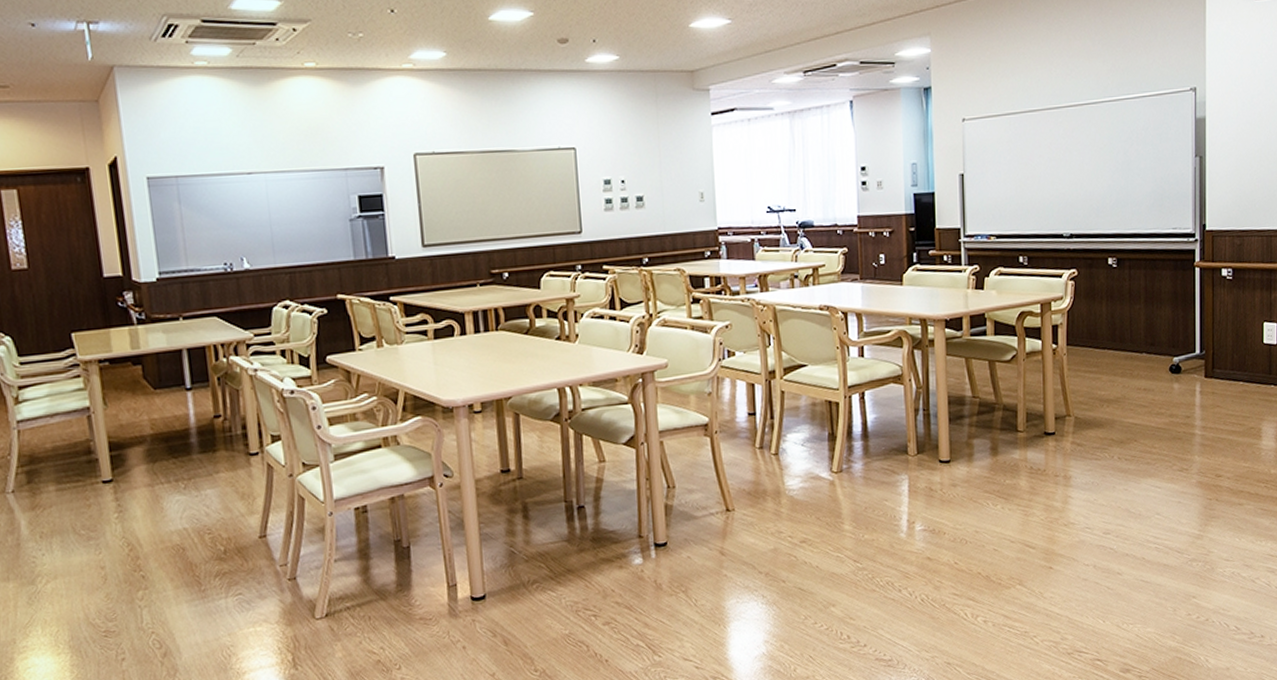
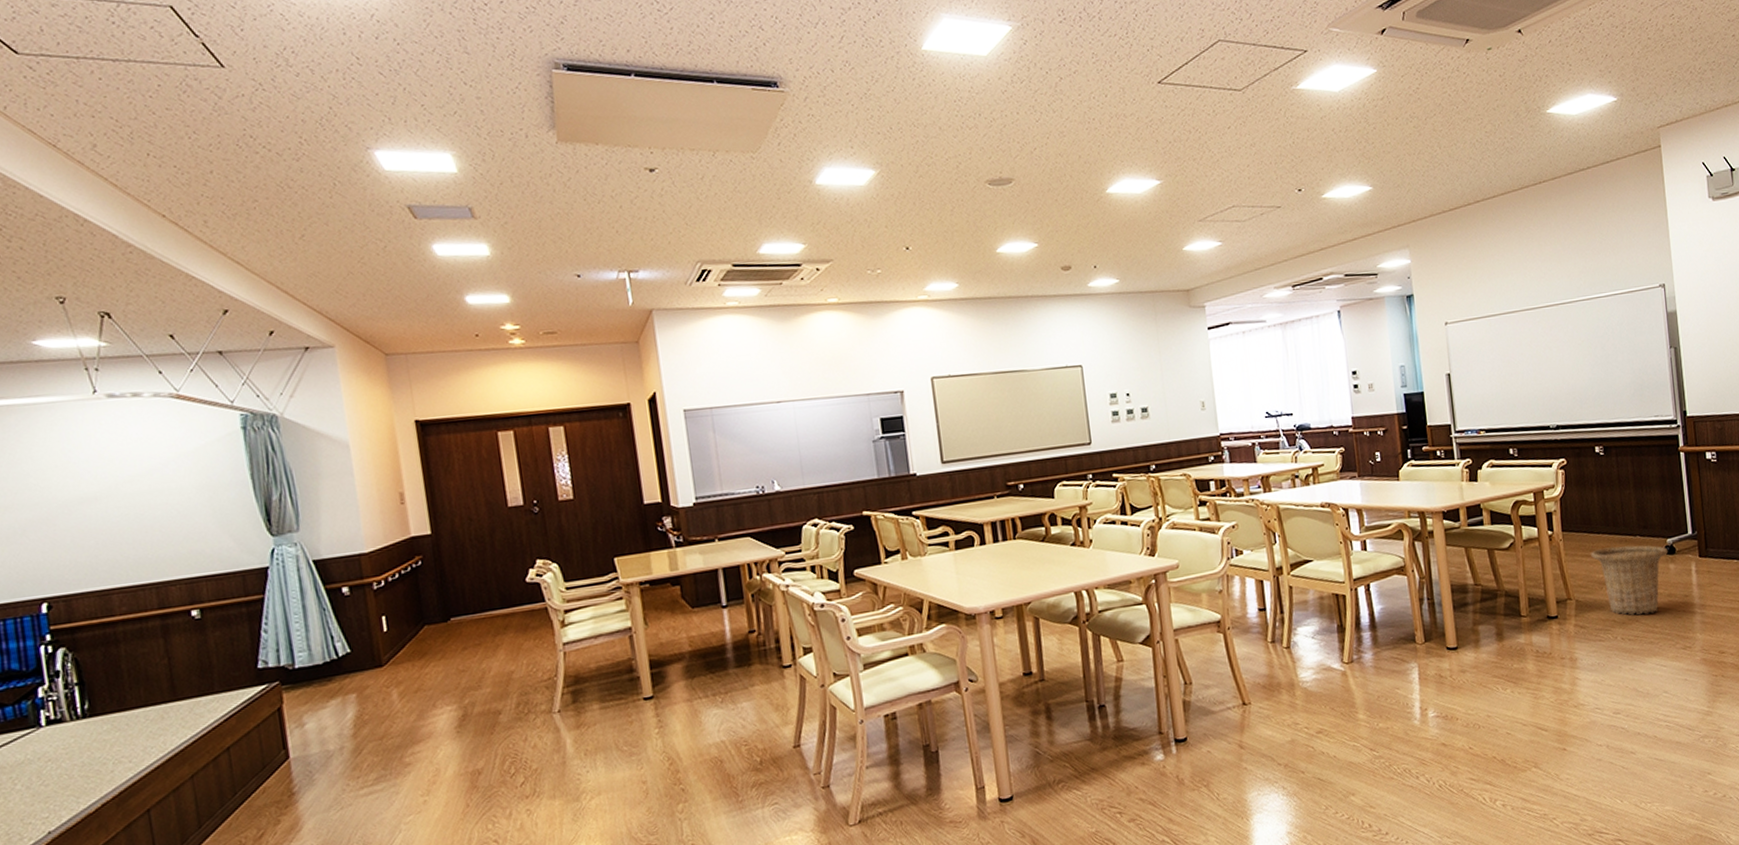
basket: none [1094,362,1174,435] -> present [1591,545,1668,615]

